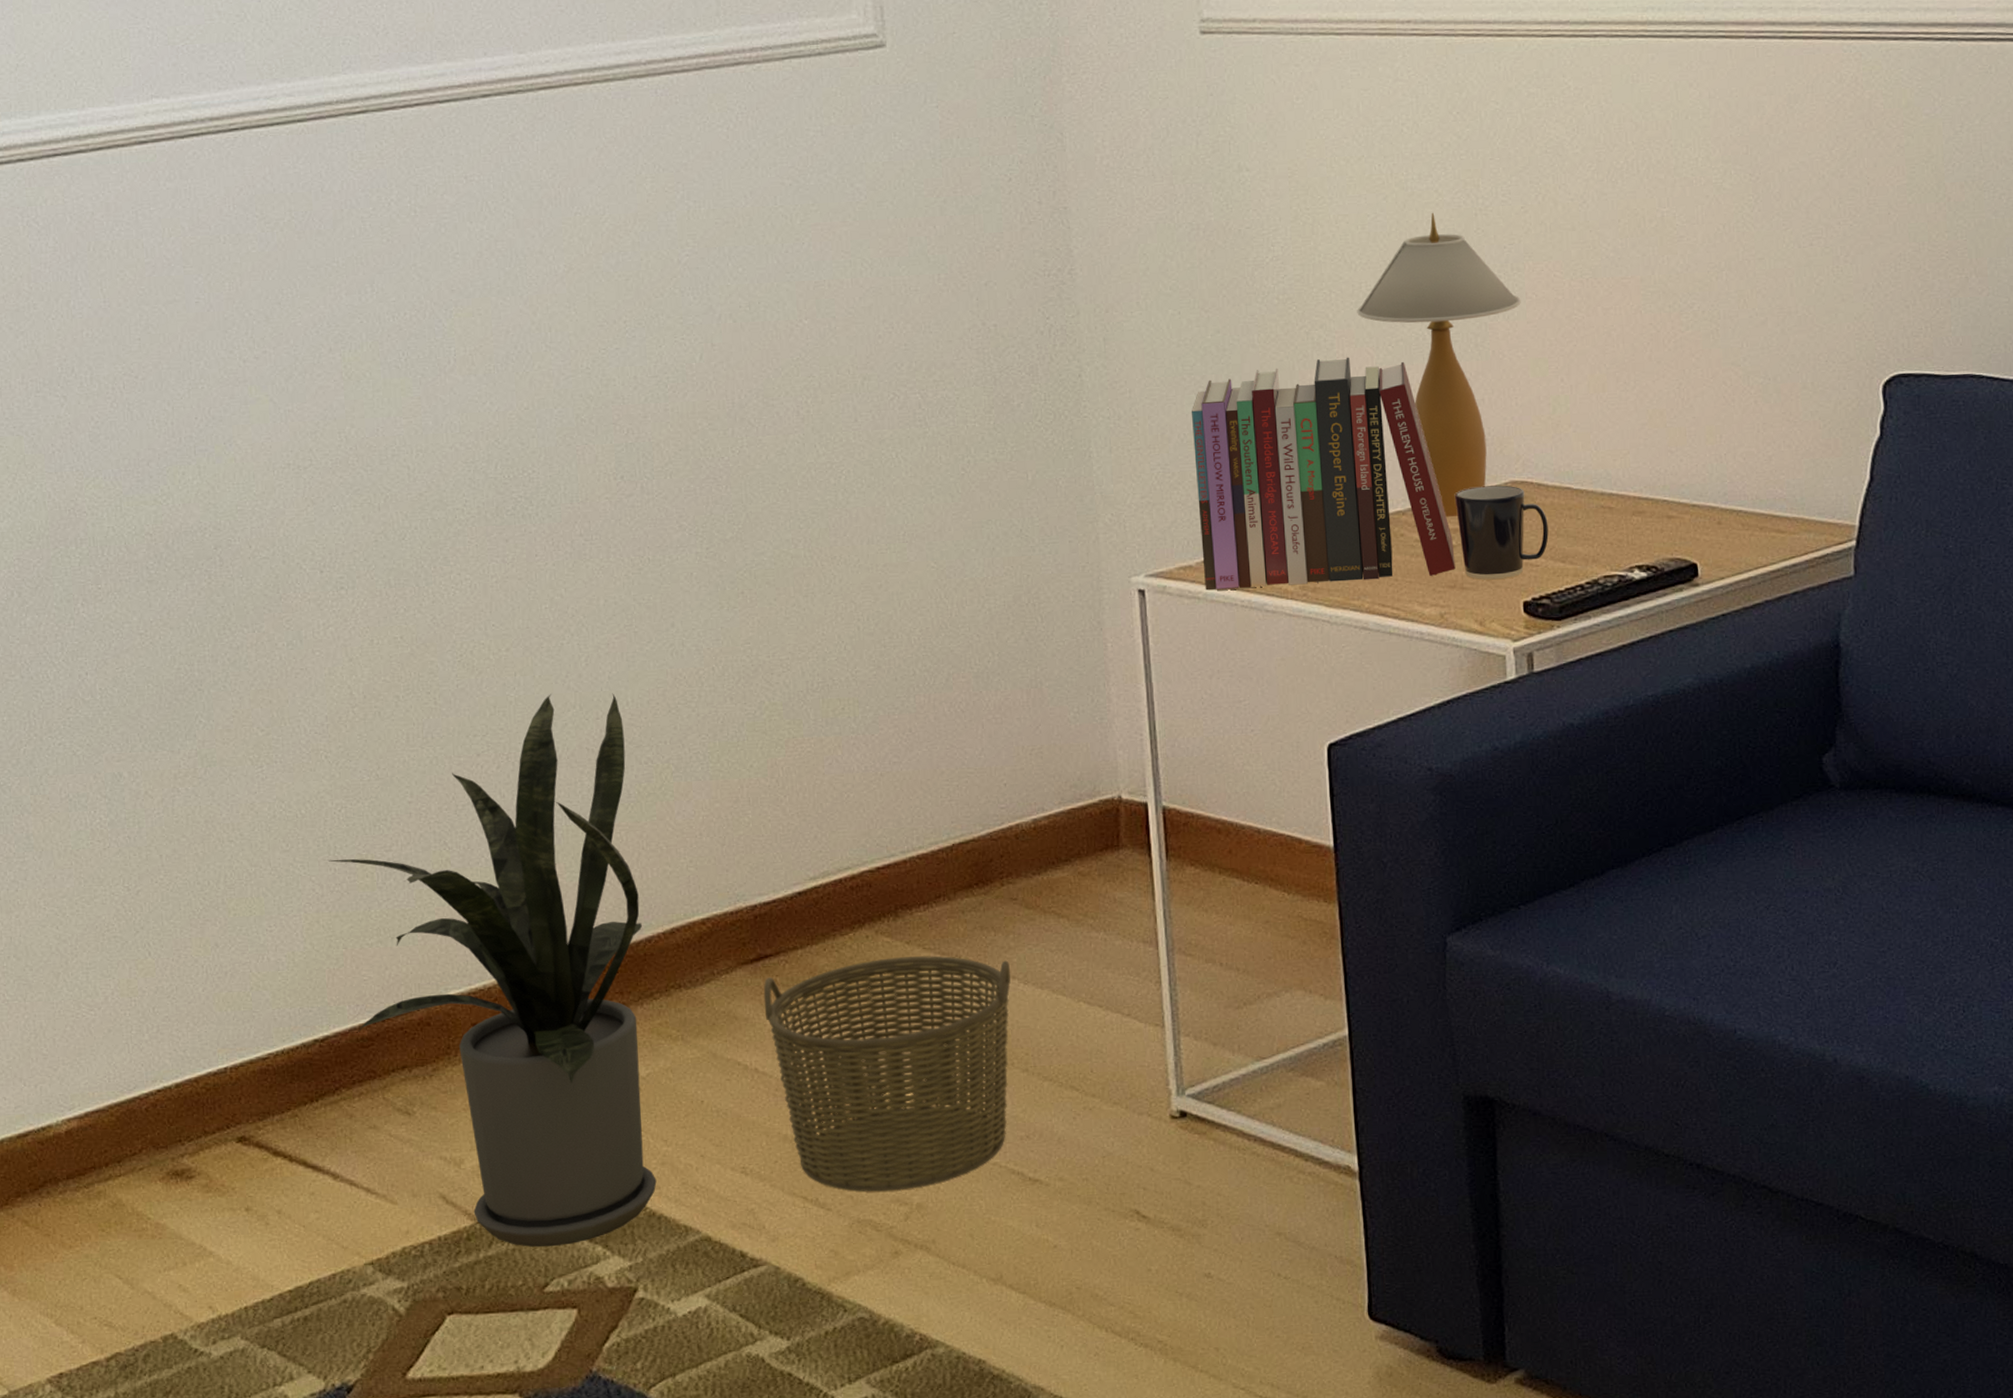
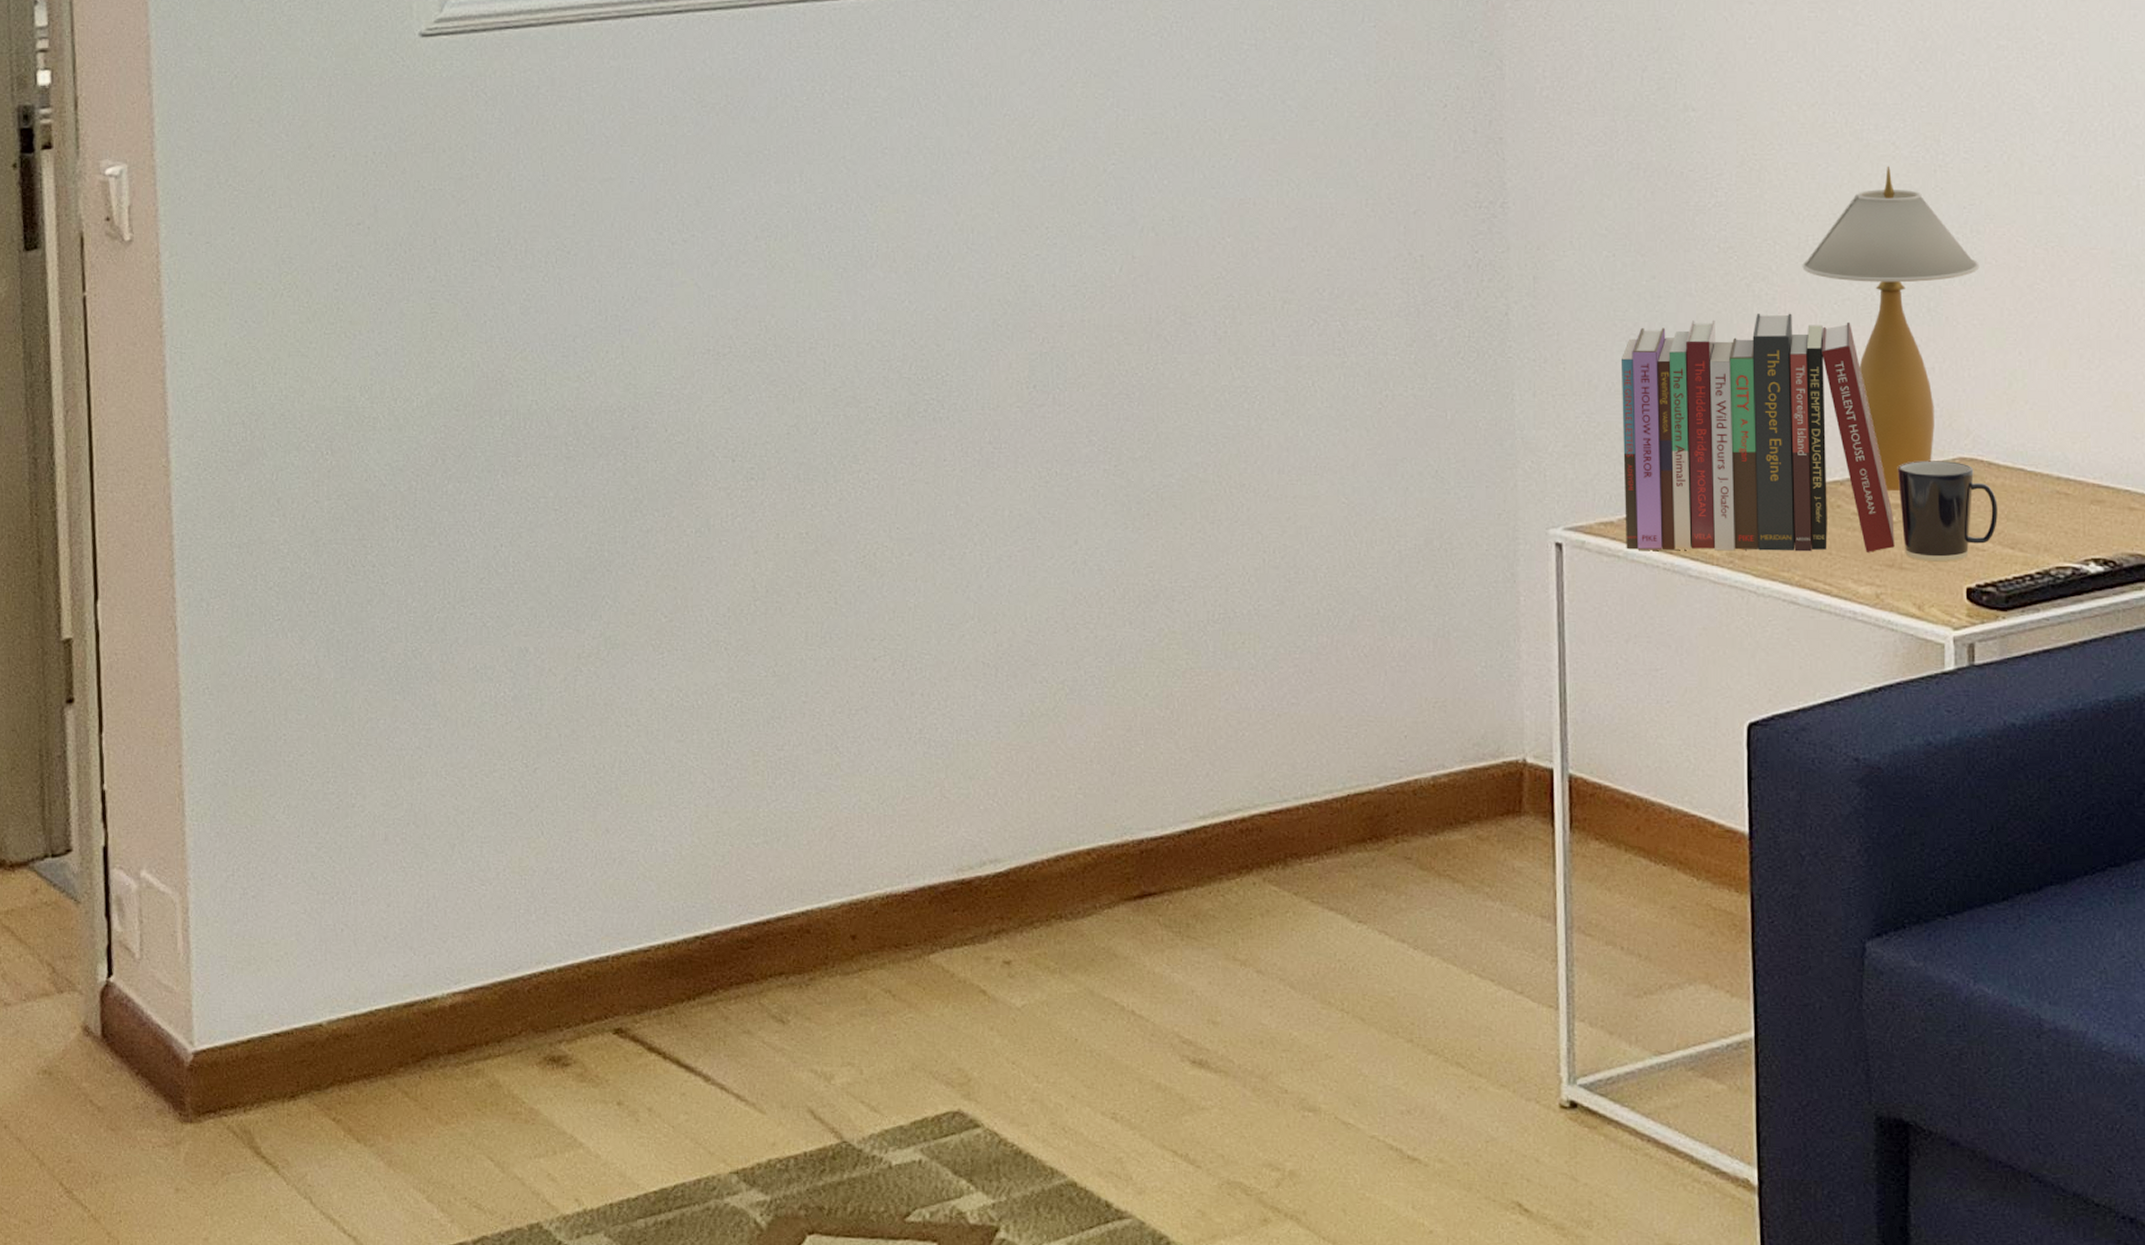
house plant: present [324,693,657,1247] -> none [717,603,1026,1175]
basket: present [763,956,1011,1192] -> none [1145,908,1400,1154]

